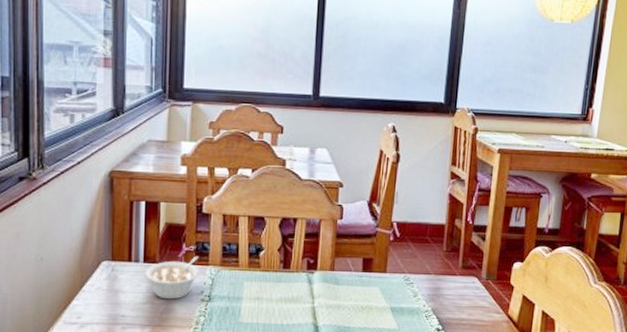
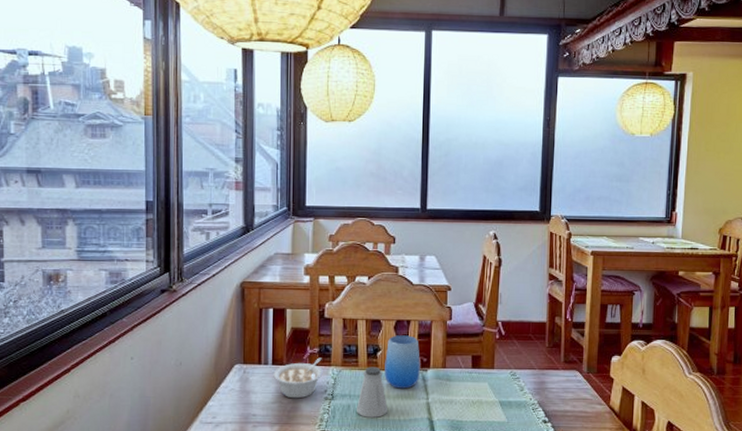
saltshaker: none [236,267,269,322] -> present [357,367,387,418]
cup: none [267,234,307,292] -> present [384,335,420,389]

